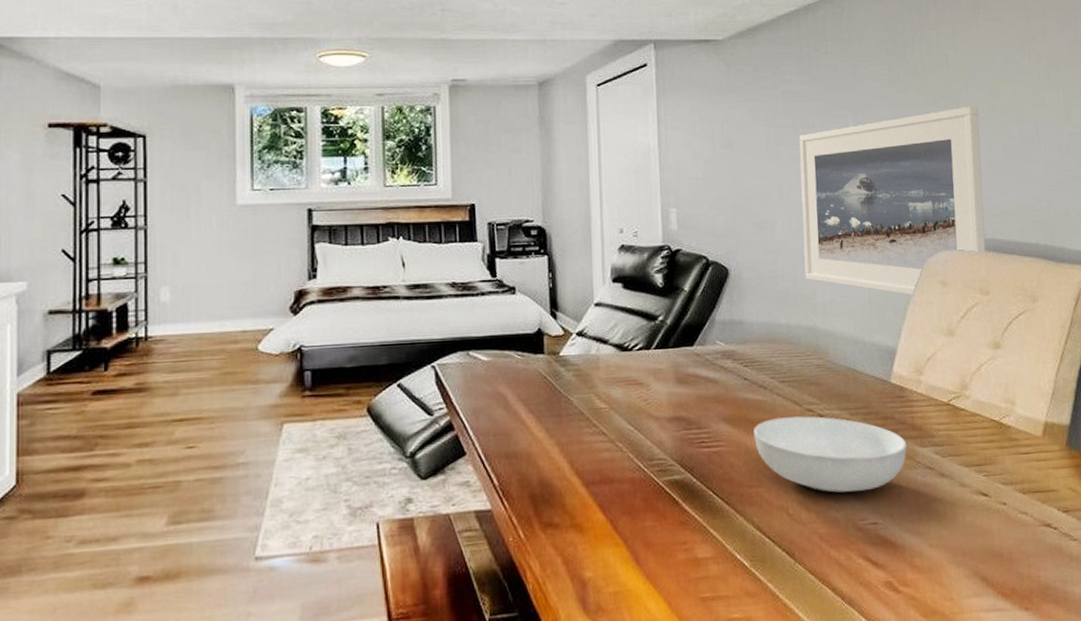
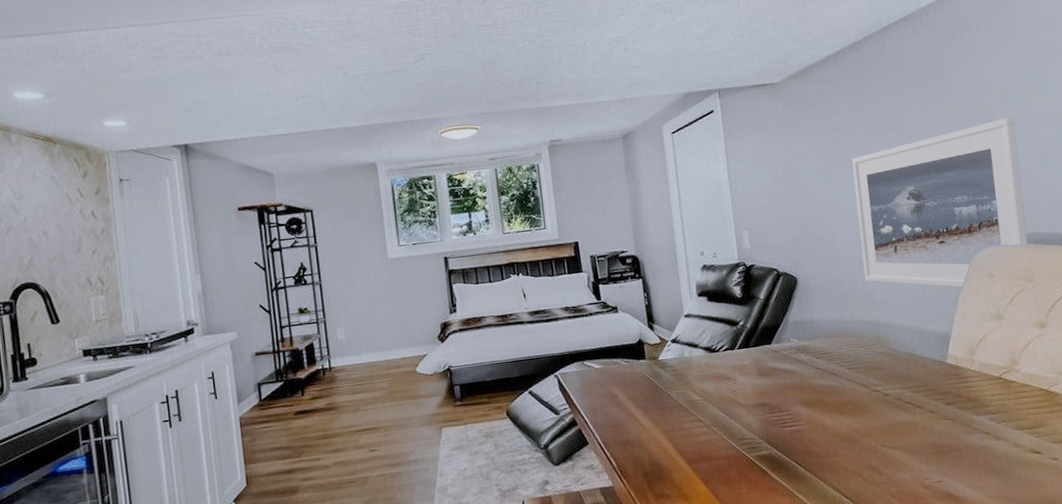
serving bowl: present [754,416,907,493] -> none [828,395,965,458]

